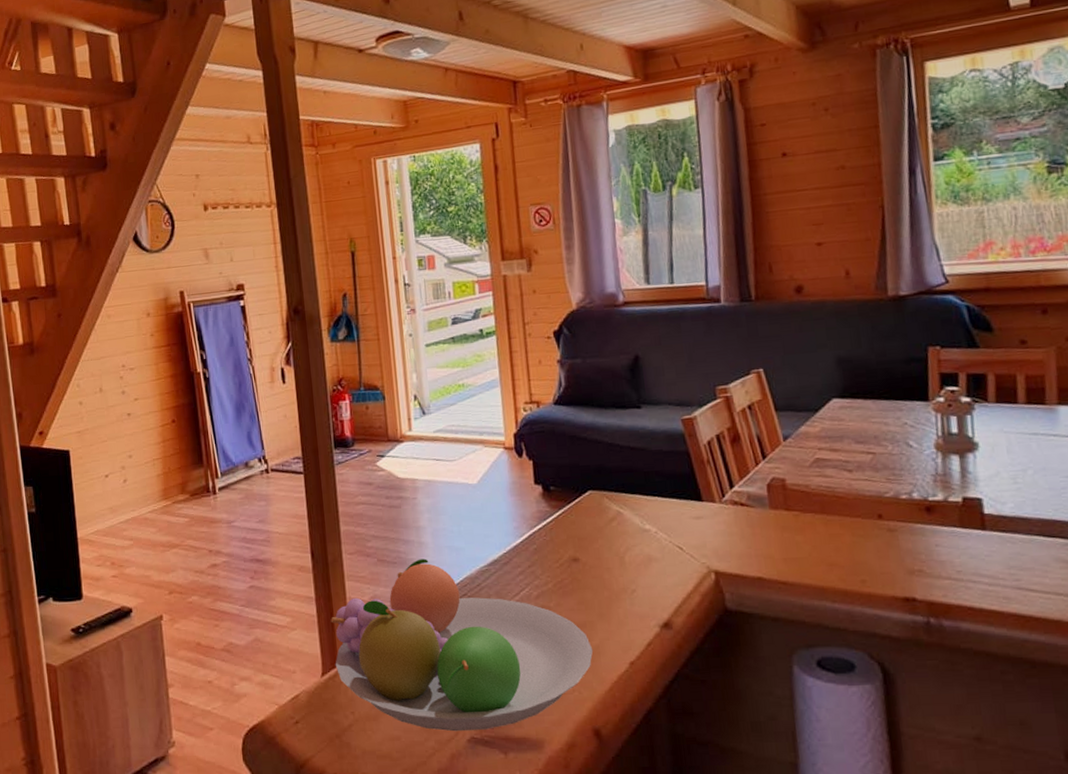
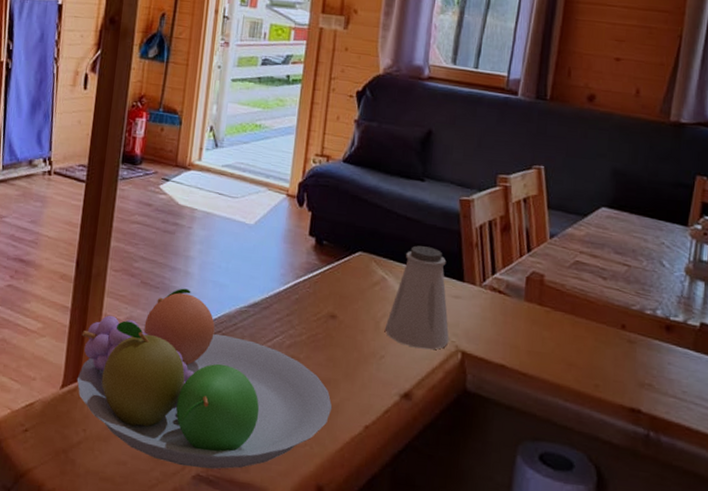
saltshaker: none [630,473,699,576] -> present [384,245,450,350]

